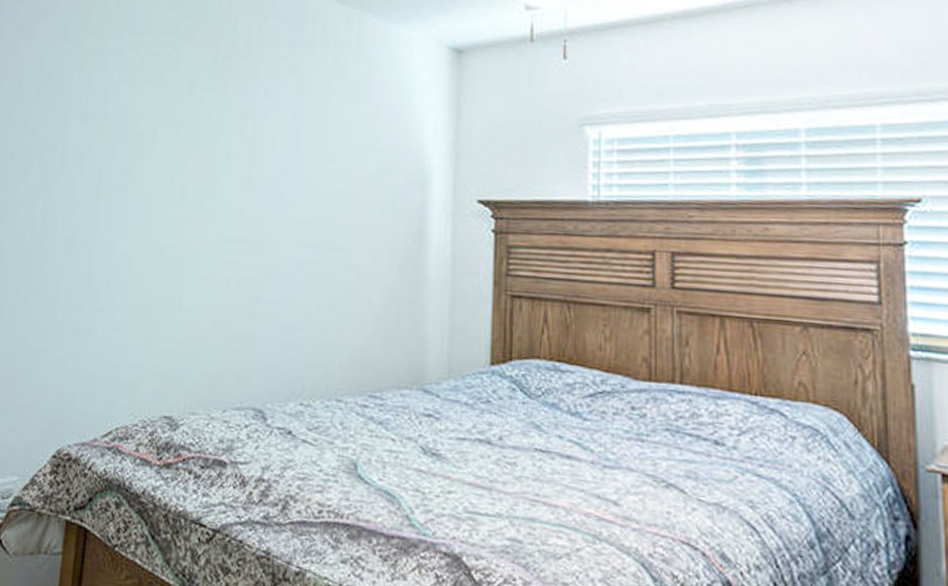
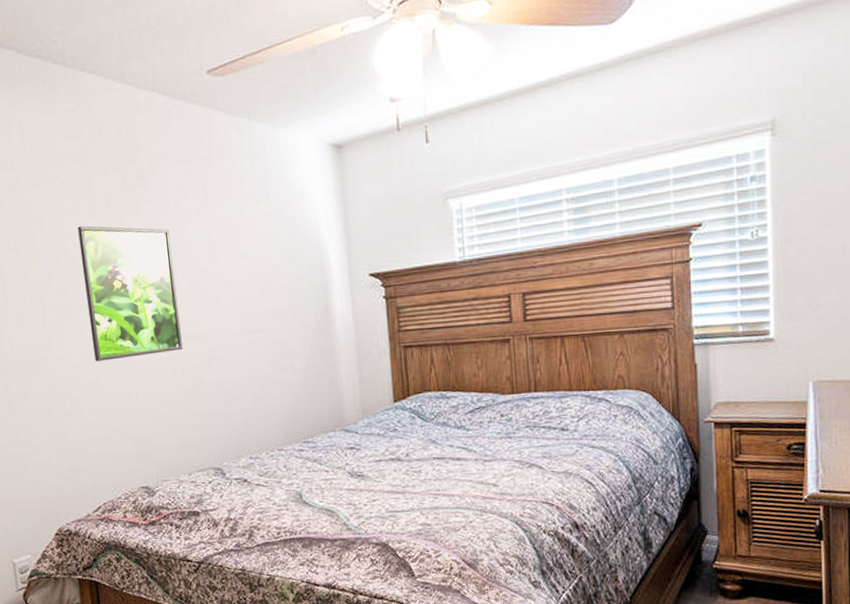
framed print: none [142,101,253,257] -> present [77,226,183,362]

